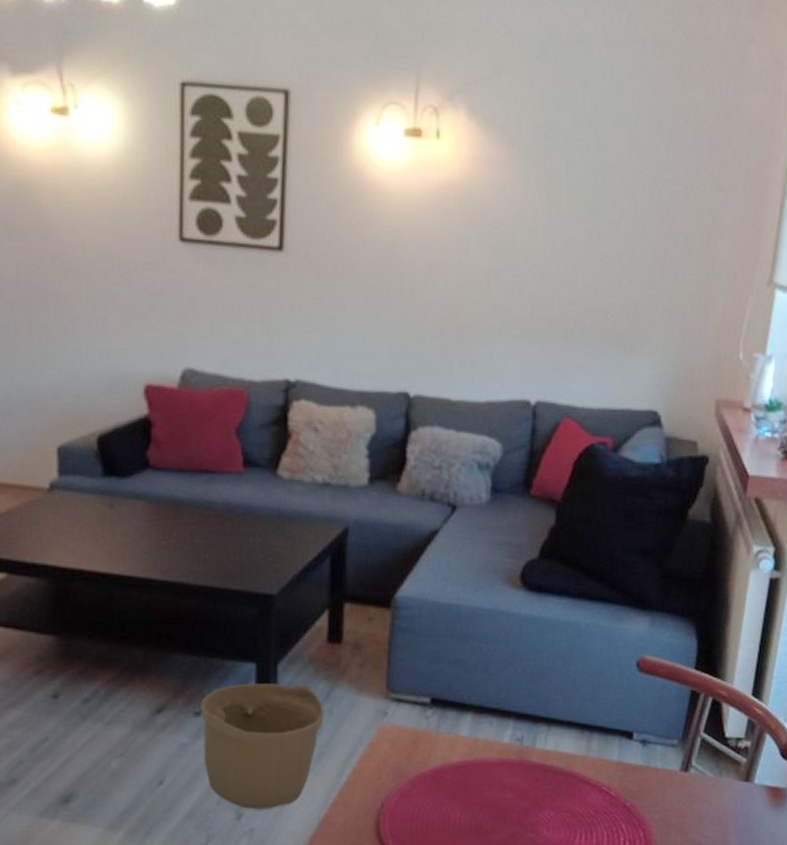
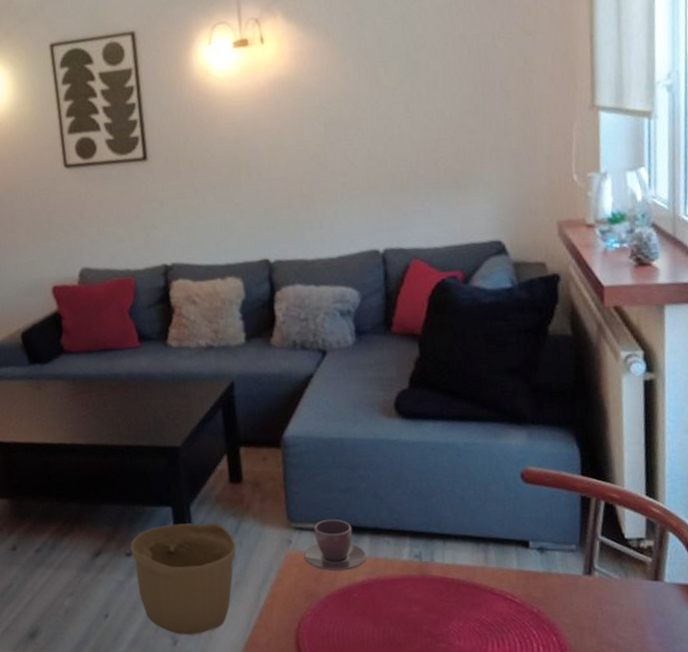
teacup: none [398,692,467,750] -> present [303,519,367,571]

